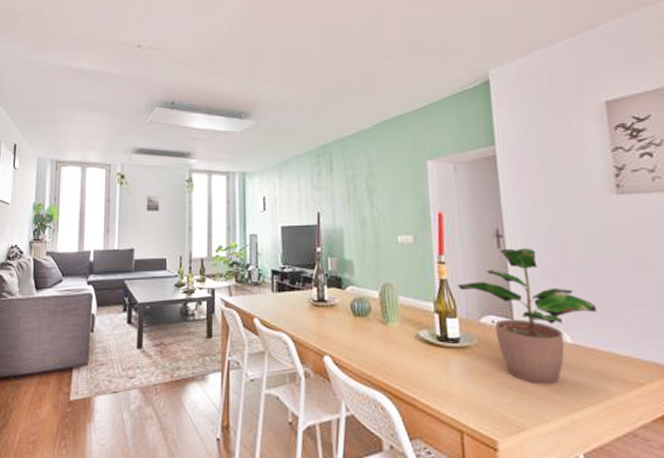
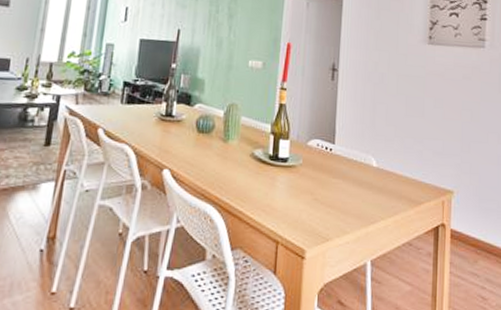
potted plant: present [458,248,597,385] -> none [294,81,399,202]

